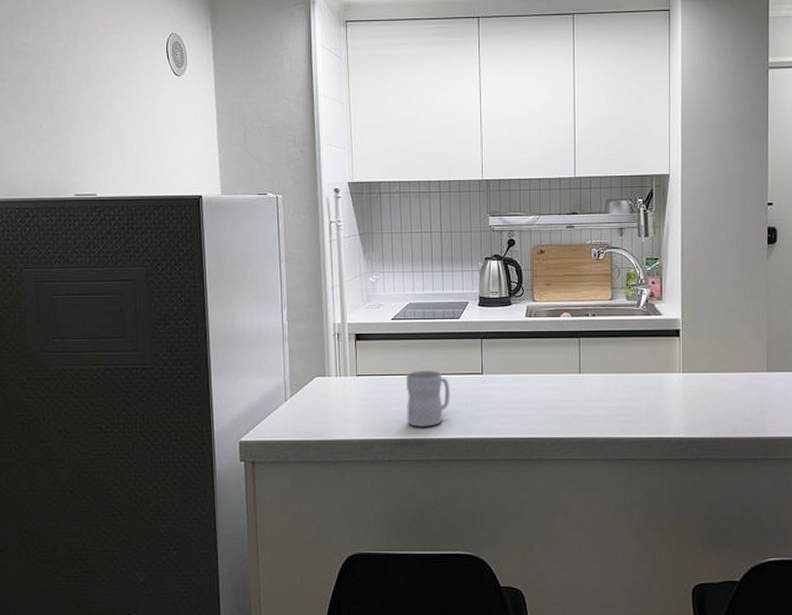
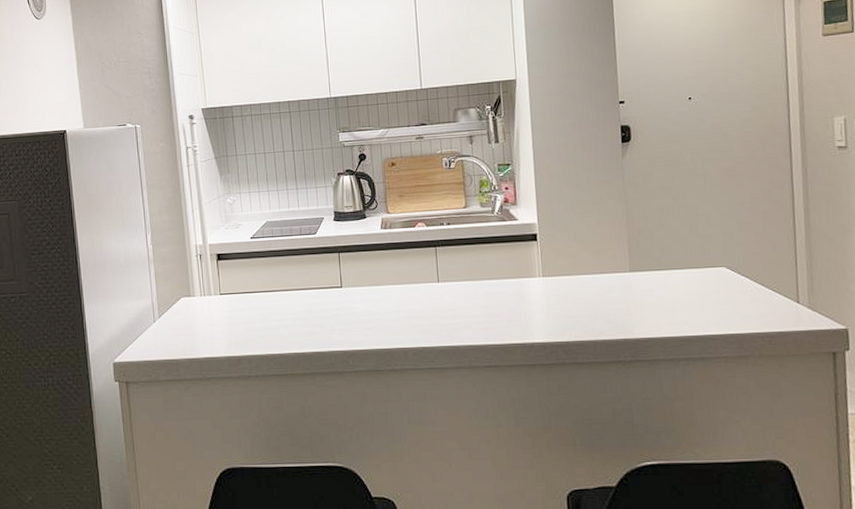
mug: present [406,370,450,427] -> none [267,286,312,342]

